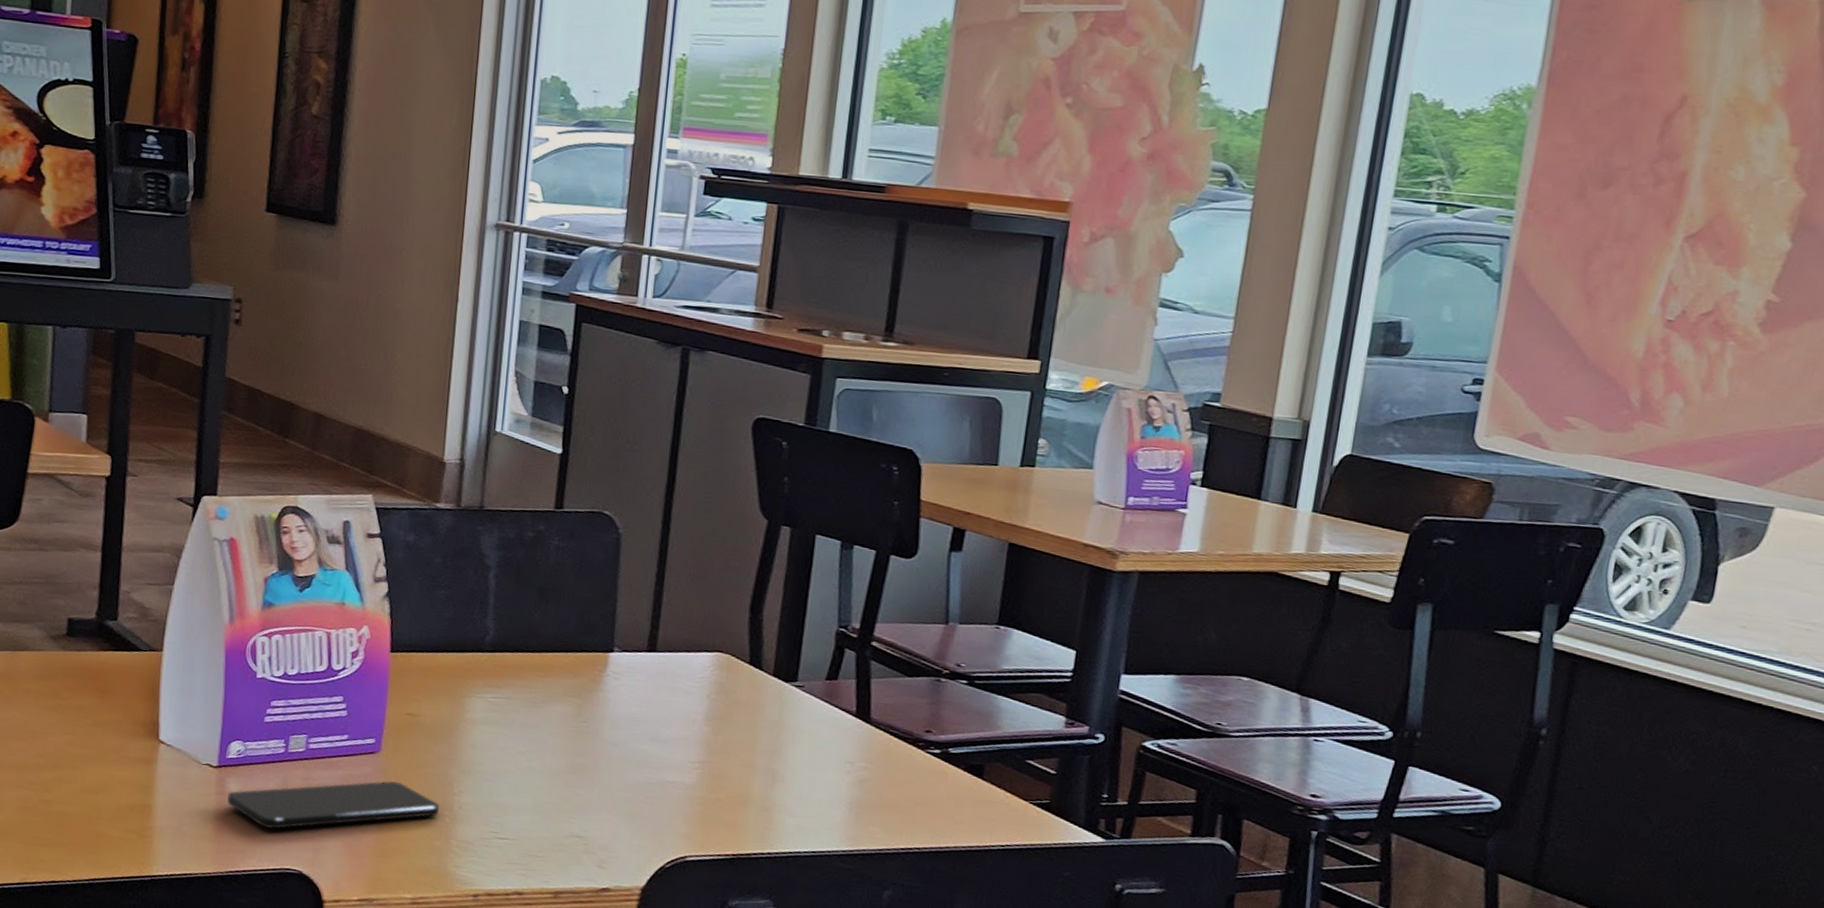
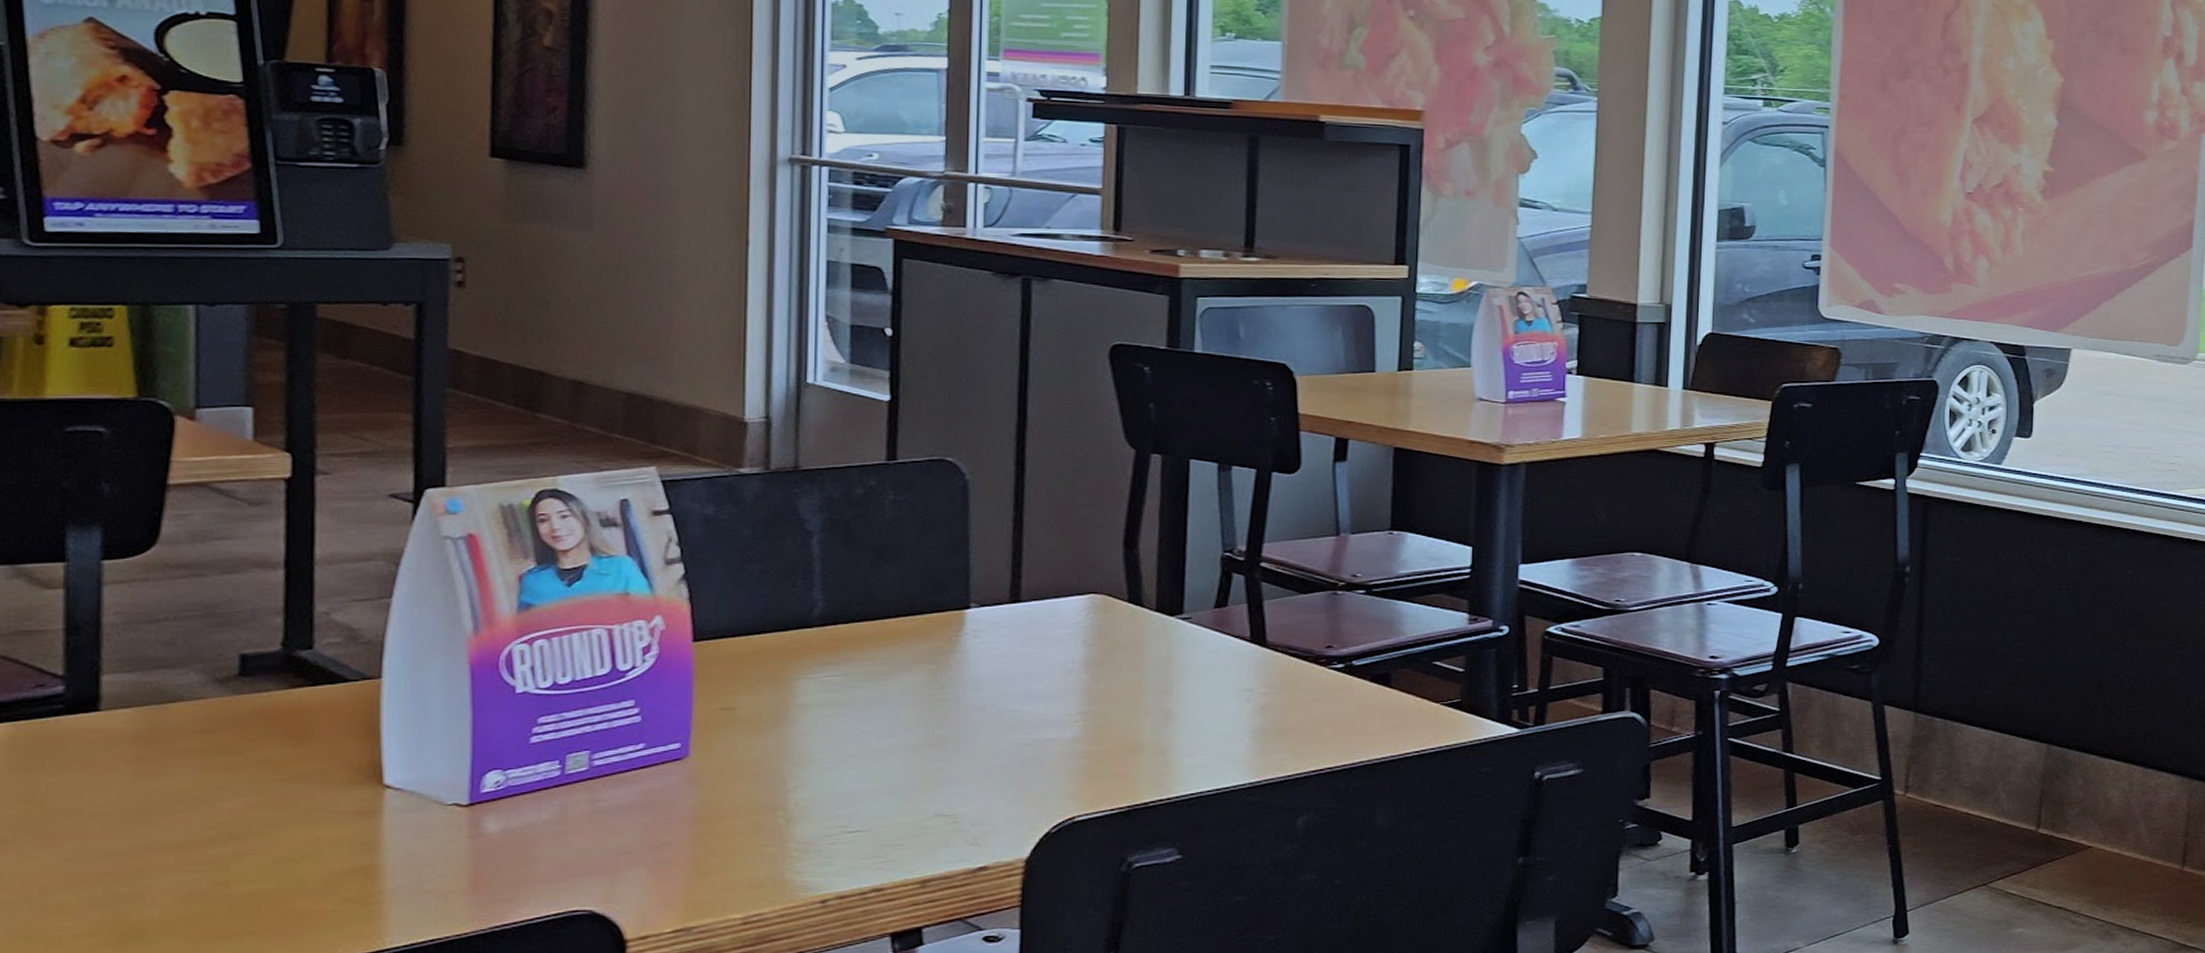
smartphone: present [227,781,440,830] -> none [486,788,770,868]

